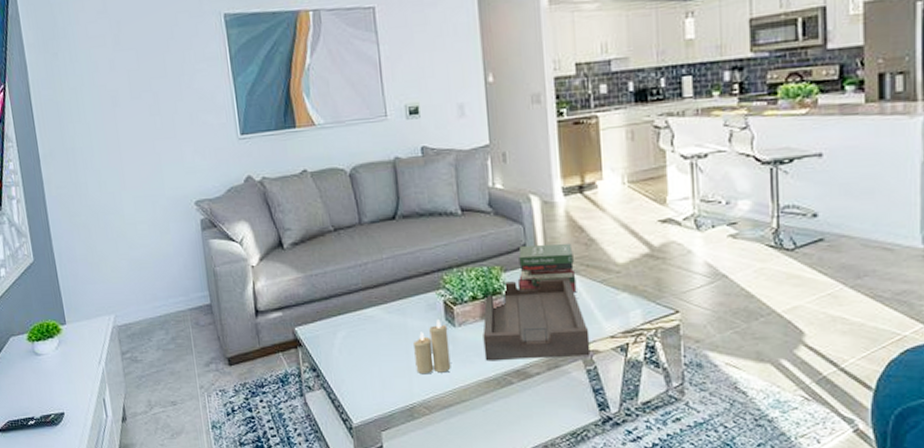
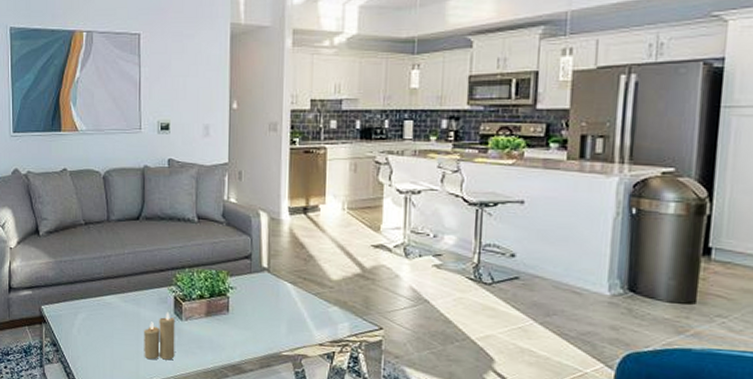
tray: present [483,277,591,361] -> none [205,283,301,360]
books: present [518,243,577,293] -> none [242,255,294,302]

